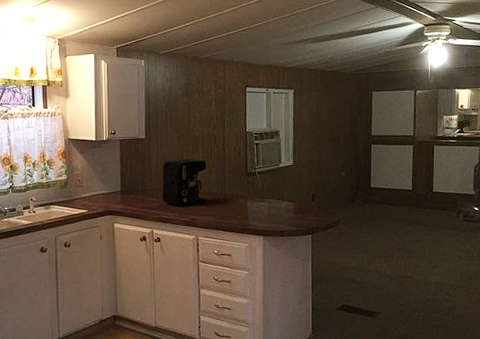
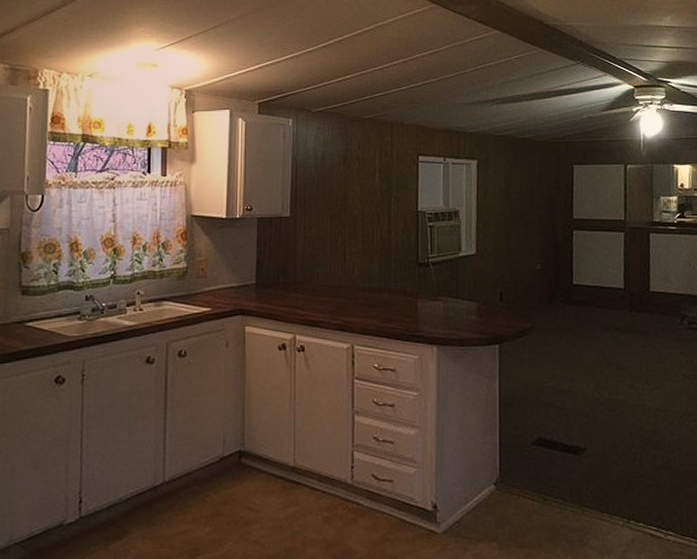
coffee maker: present [162,158,207,206] -> none [308,243,367,305]

